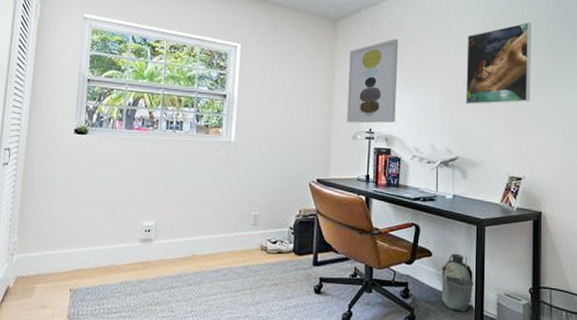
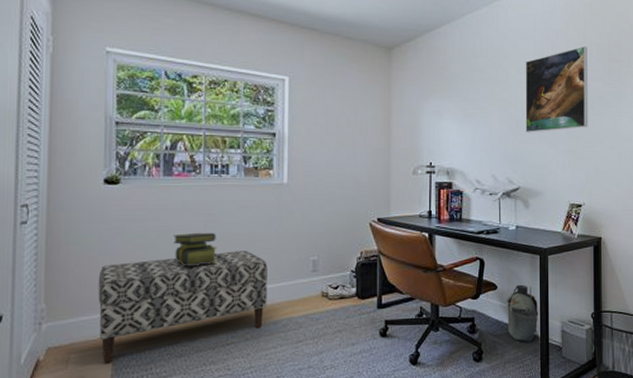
bench: none [61,201,212,295] -> present [98,251,267,363]
stack of books: none [130,181,168,213] -> present [173,232,218,267]
wall art: present [347,39,399,123] -> none [406,67,457,157]

